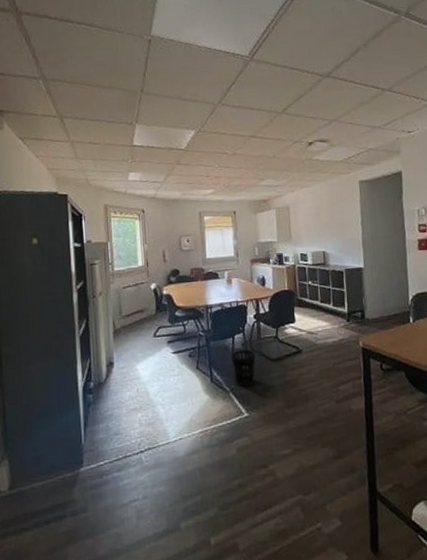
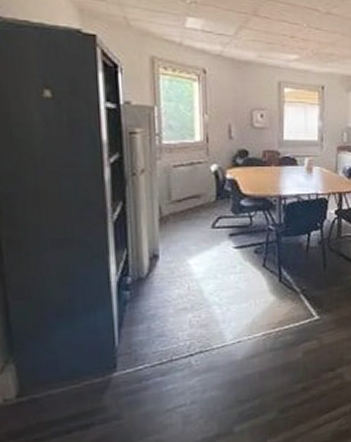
wastebasket: present [231,349,256,387] -> none [305,248,333,289]

